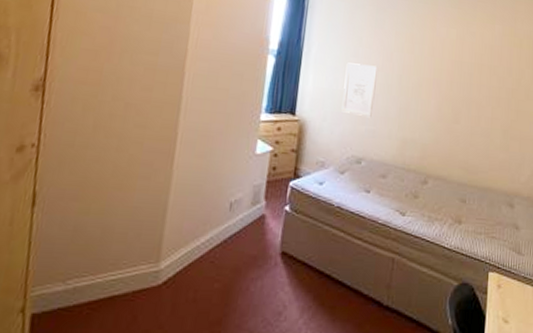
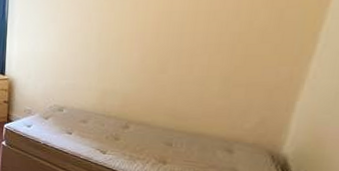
wall art: present [342,62,378,118] -> none [44,28,76,74]

